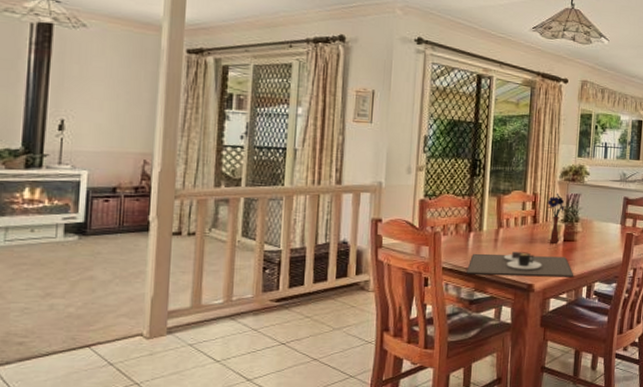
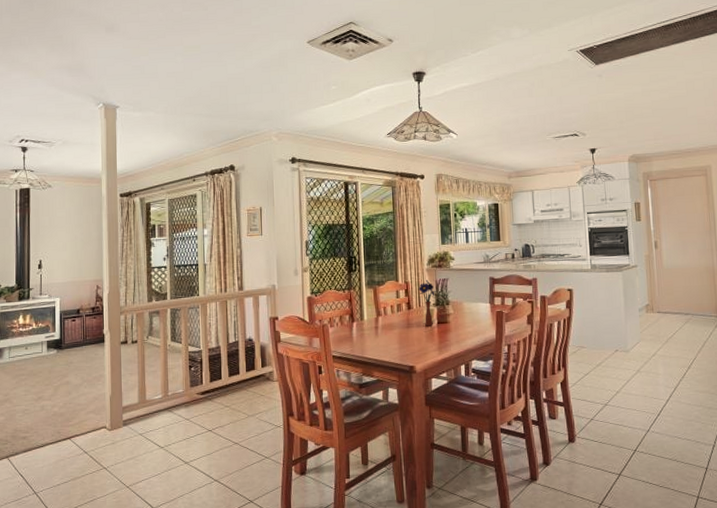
place setting: present [466,252,574,277] -> none [354,336,451,360]

